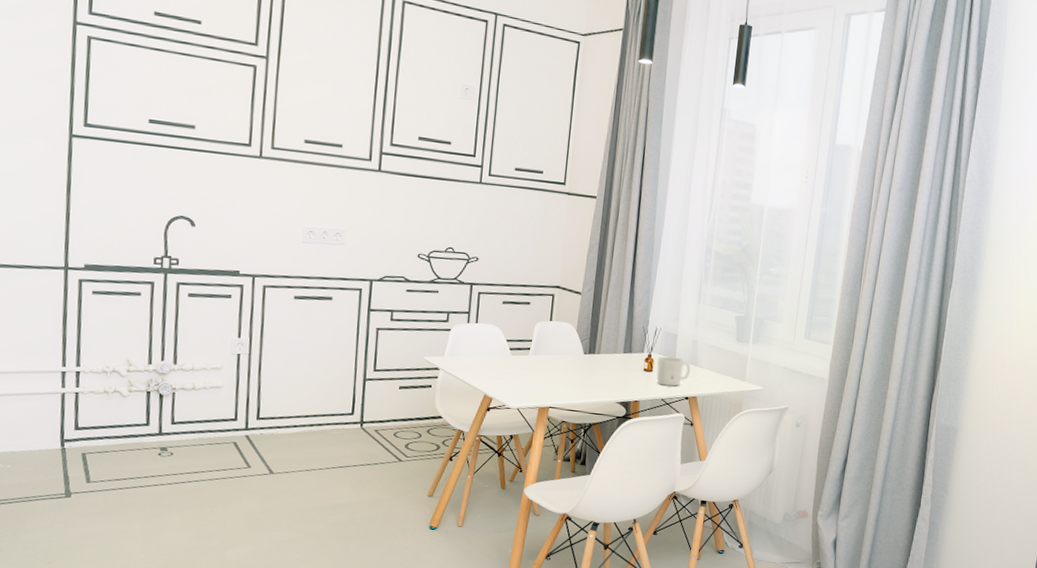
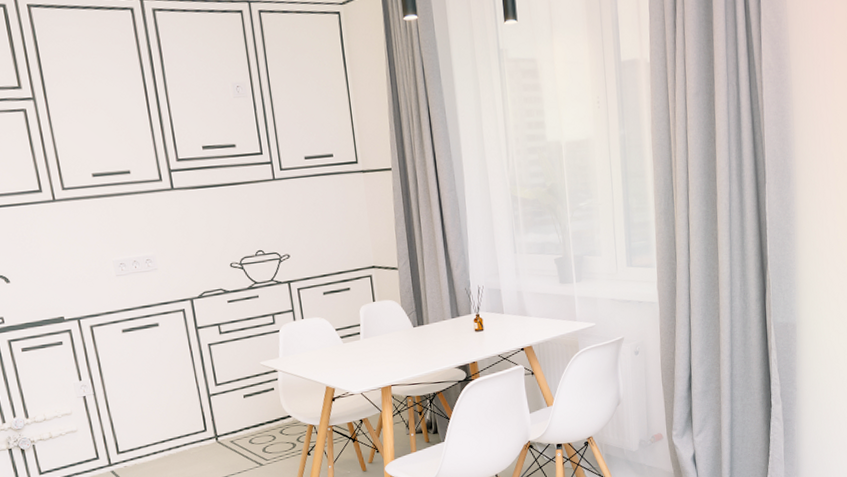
mug: present [656,356,691,387] -> none [486,311,521,342]

